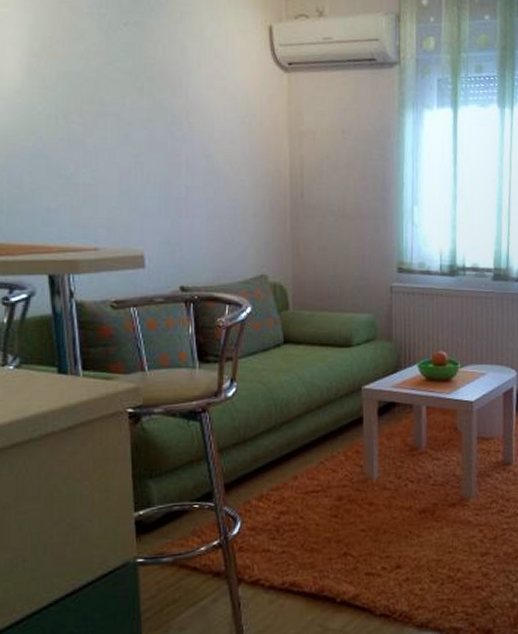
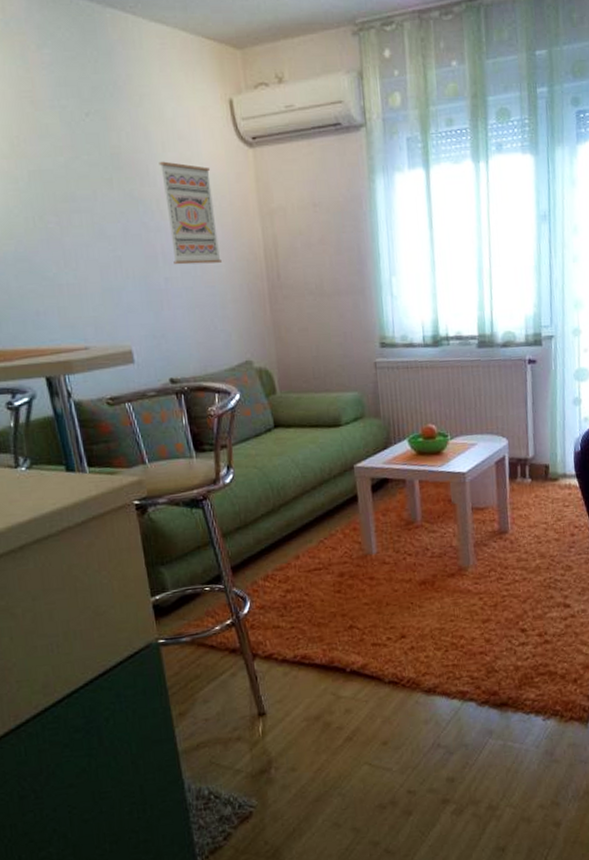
wall art: none [193,76,246,177] -> present [159,161,222,265]

